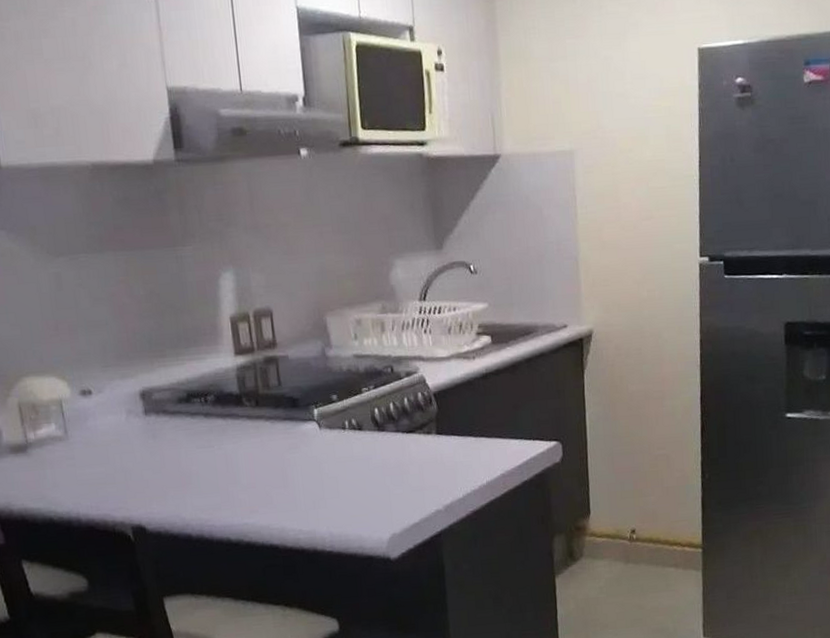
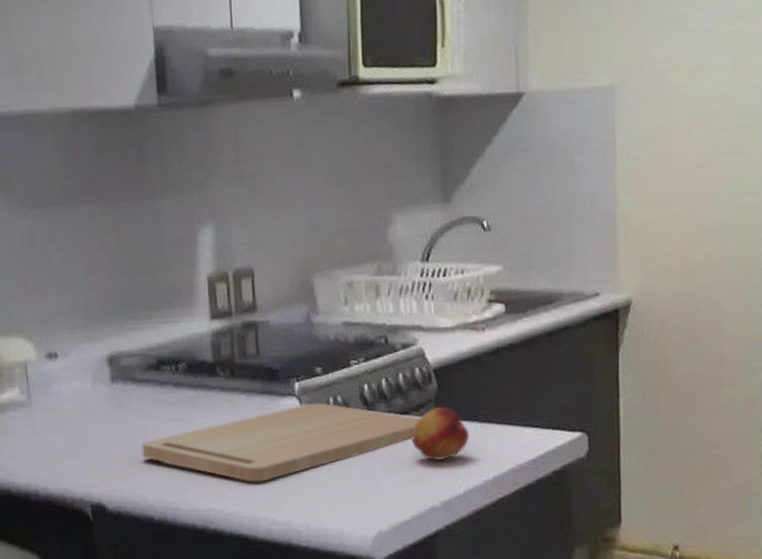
cutting board: none [176,425,424,498] -> present [141,402,420,482]
fruit: none [417,425,466,472] -> present [411,406,469,461]

